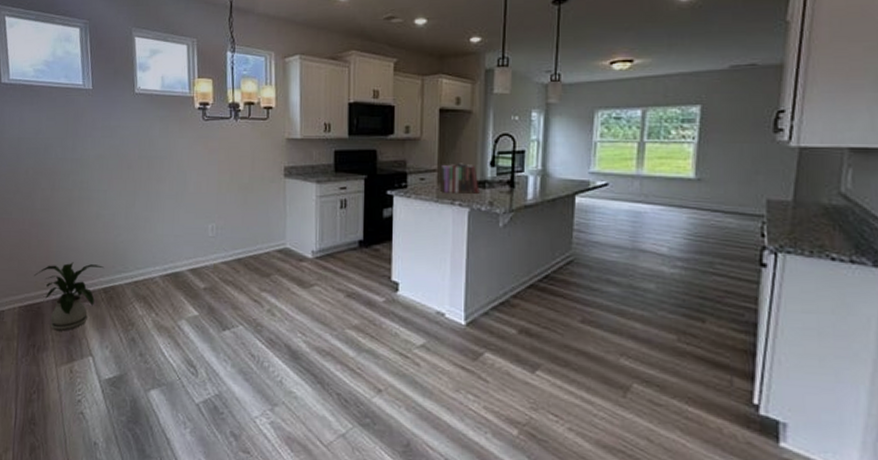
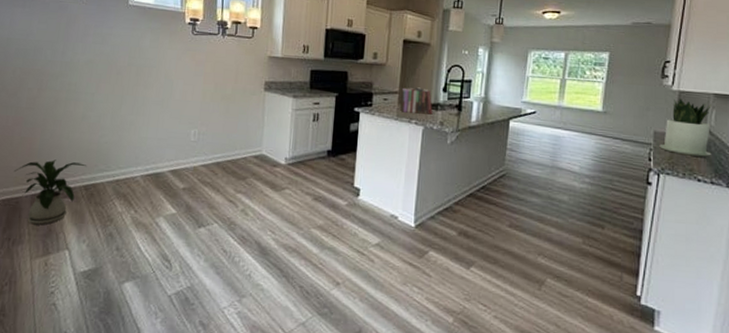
planter: none [775,157,850,229] -> present [659,98,712,157]

